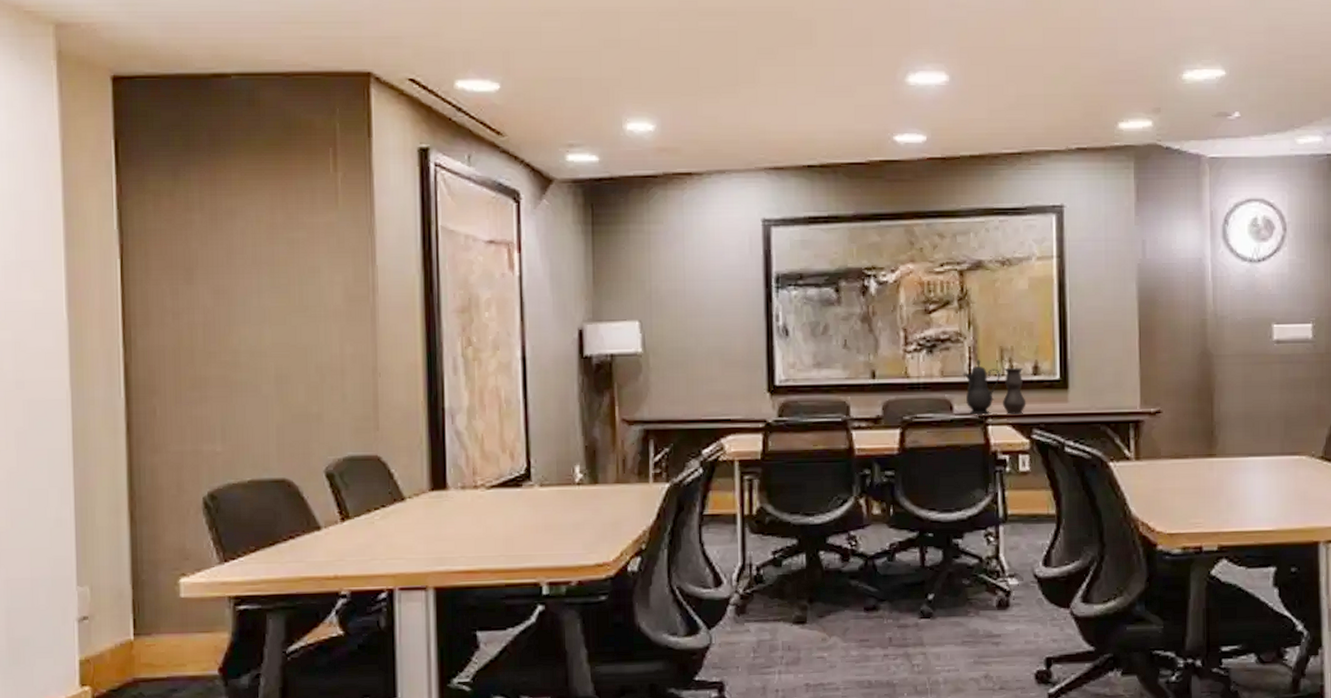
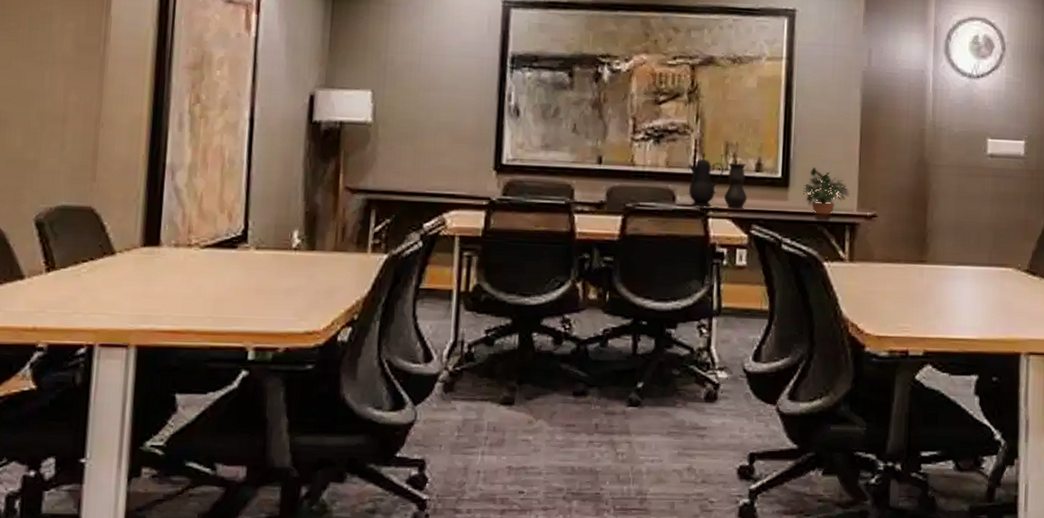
potted plant: none [1083,366,1131,420] -> present [803,167,849,221]

